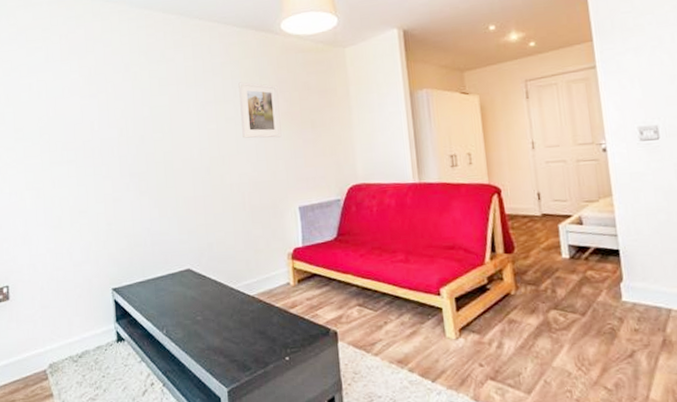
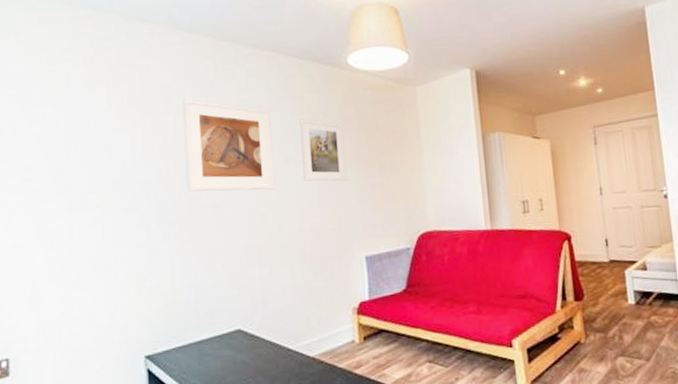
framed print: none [138,67,218,148] -> present [182,99,275,192]

